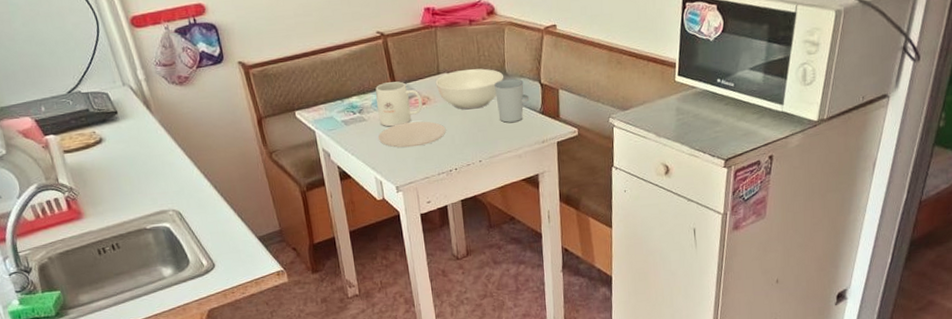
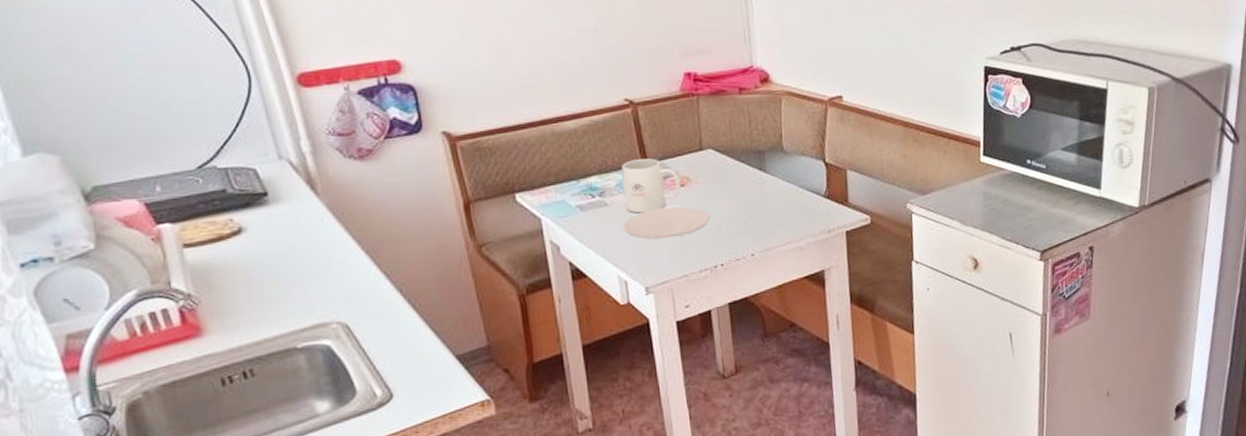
bowl: present [435,68,504,110] -> none [697,144,782,193]
cup: present [494,78,530,123] -> none [769,156,812,209]

